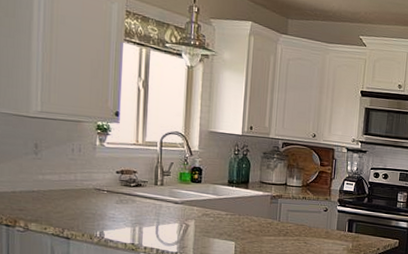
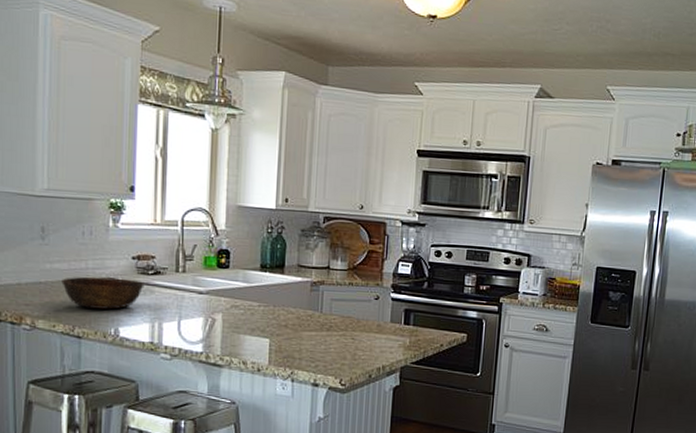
bowl: none [53,187,127,216] -> present [61,276,144,310]

